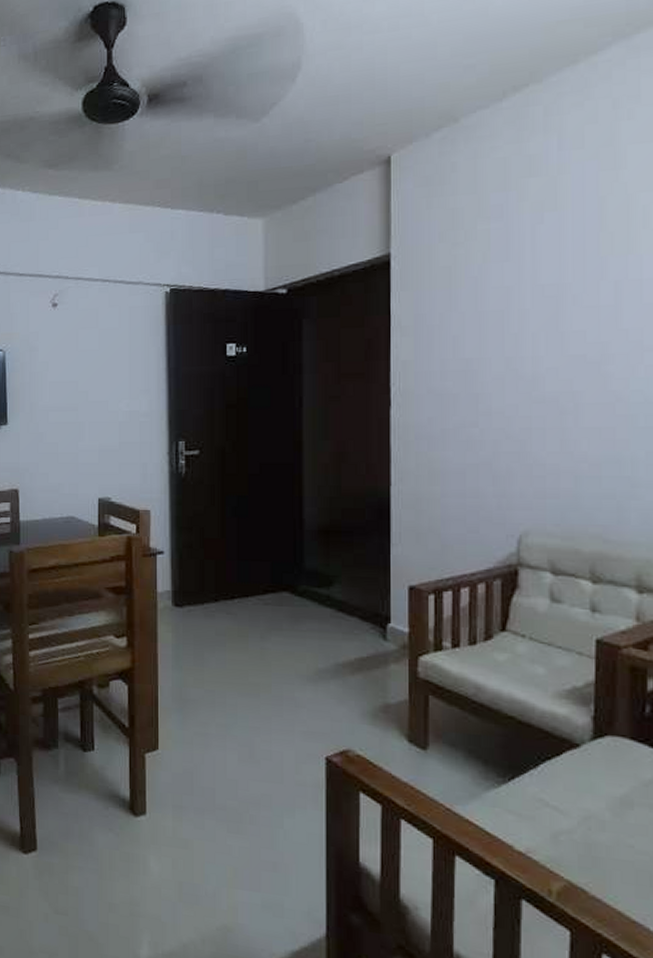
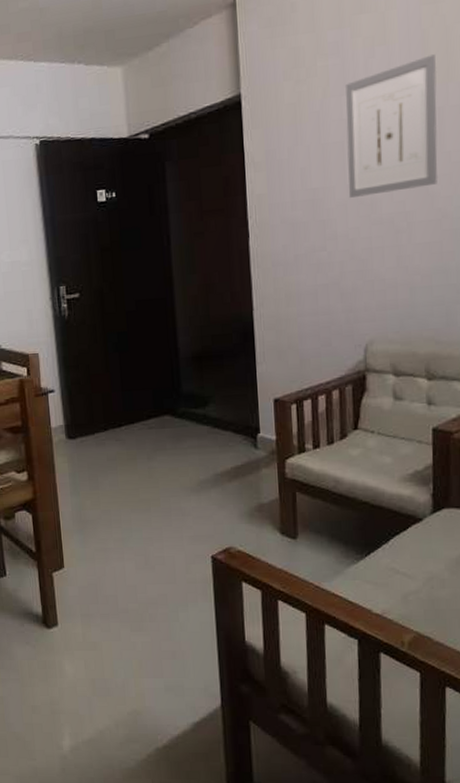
wall art: none [507,224,614,371] -> present [346,54,438,198]

